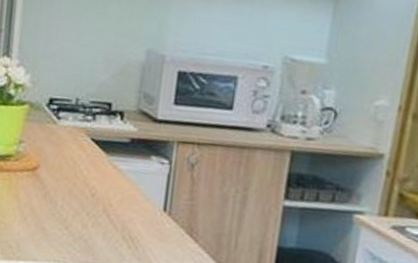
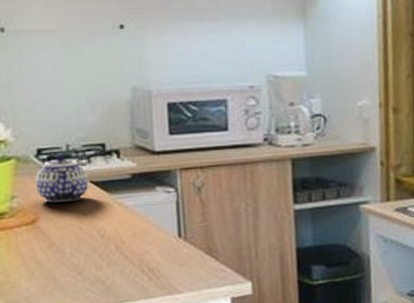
teapot: none [42,106,91,156] -> present [35,154,89,203]

